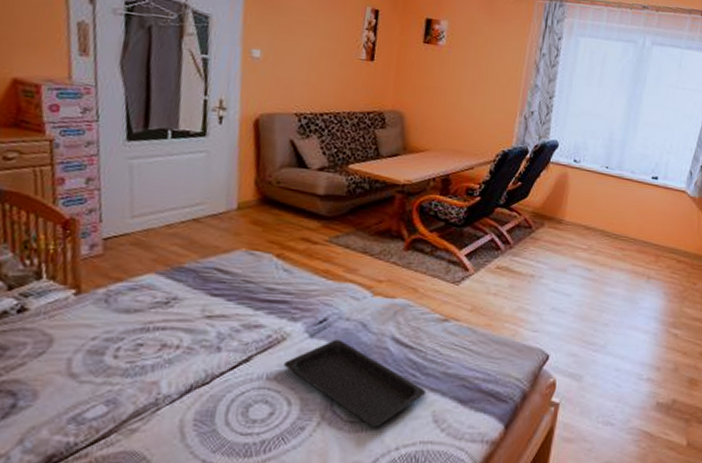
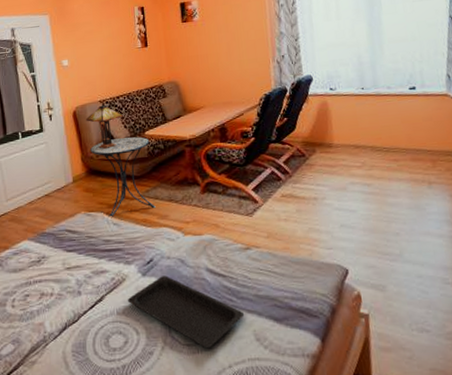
table lamp: none [270,118,324,176] -> present [85,104,123,149]
side table: none [270,165,353,263] -> present [90,137,156,219]

